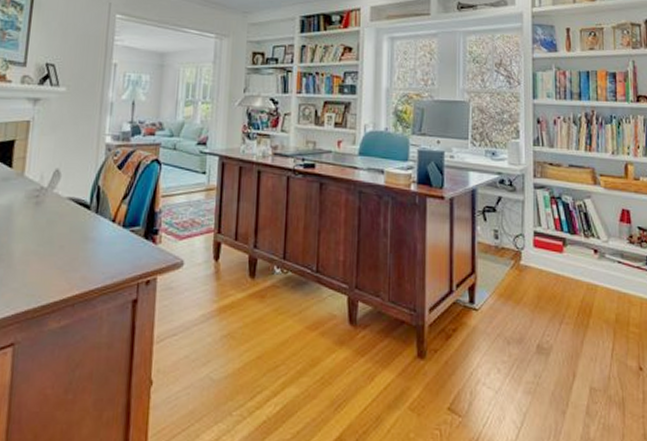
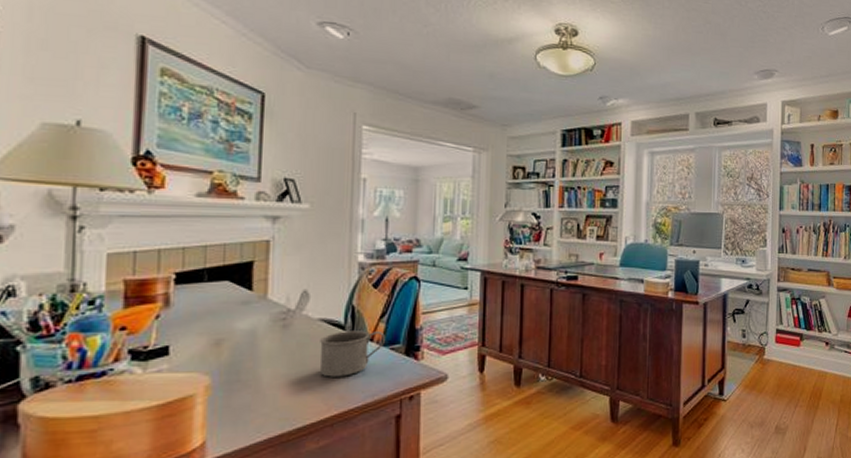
mug: none [64,210,126,256] -> present [319,331,385,377]

